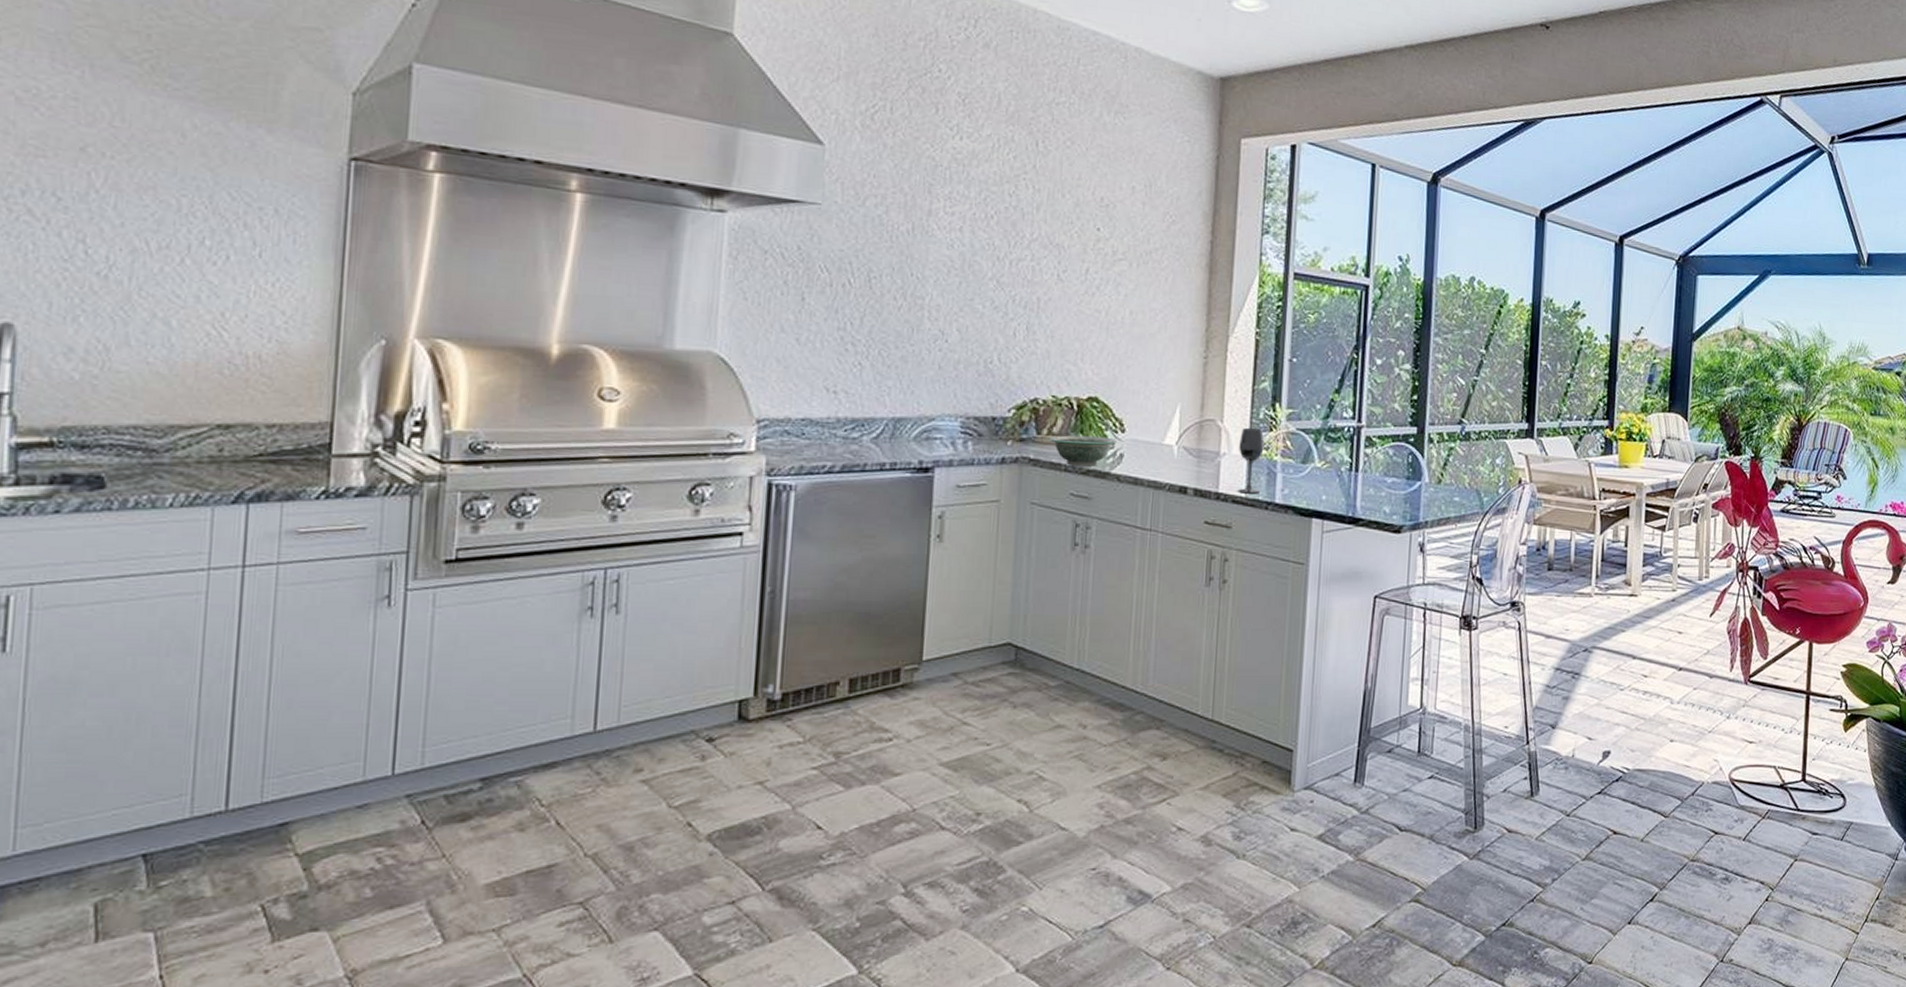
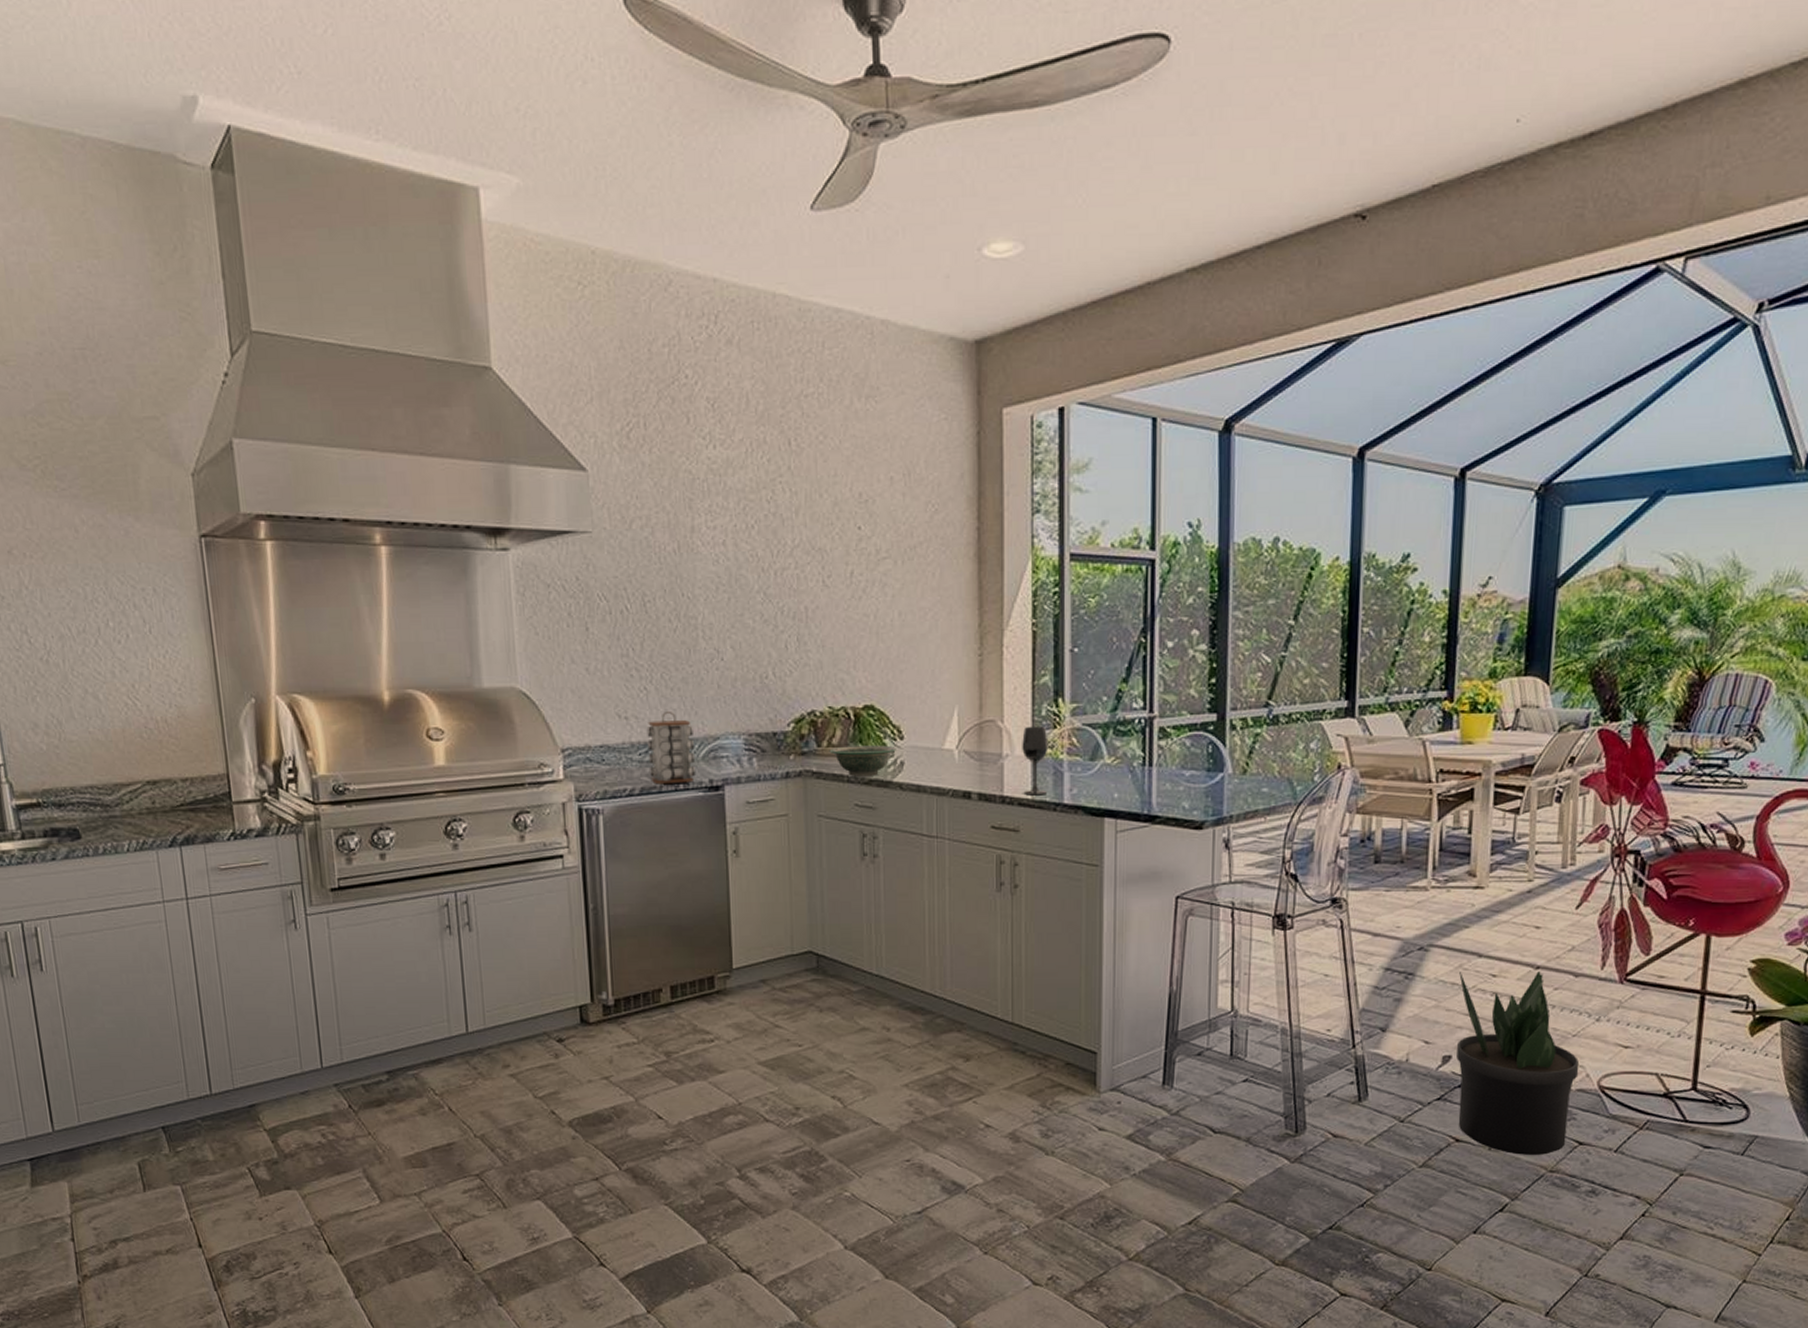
spice rack: none [853,387,907,464] -> present [646,710,696,785]
planter: none [1615,672,1714,845] -> present [1456,971,1580,1155]

